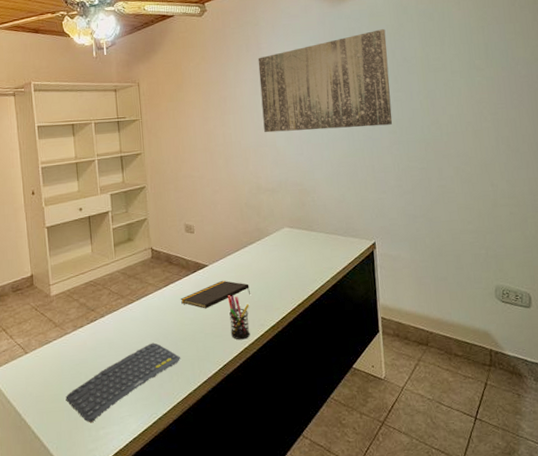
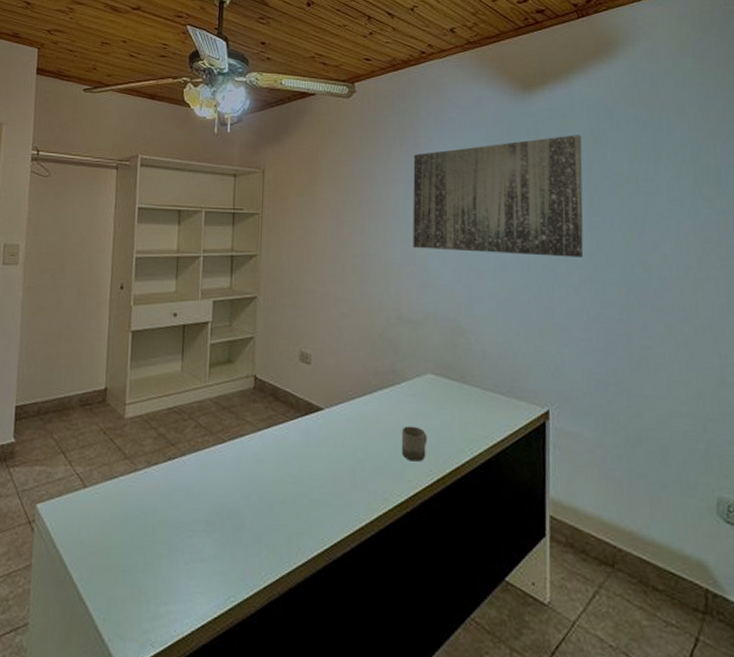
keyboard: present [65,342,181,423] -> none [124,499,276,594]
notepad: present [180,280,250,309] -> none [283,431,374,466]
pen holder: present [228,295,250,340] -> none [344,452,371,516]
cup: none [268,268,289,294] -> present [401,426,427,462]

